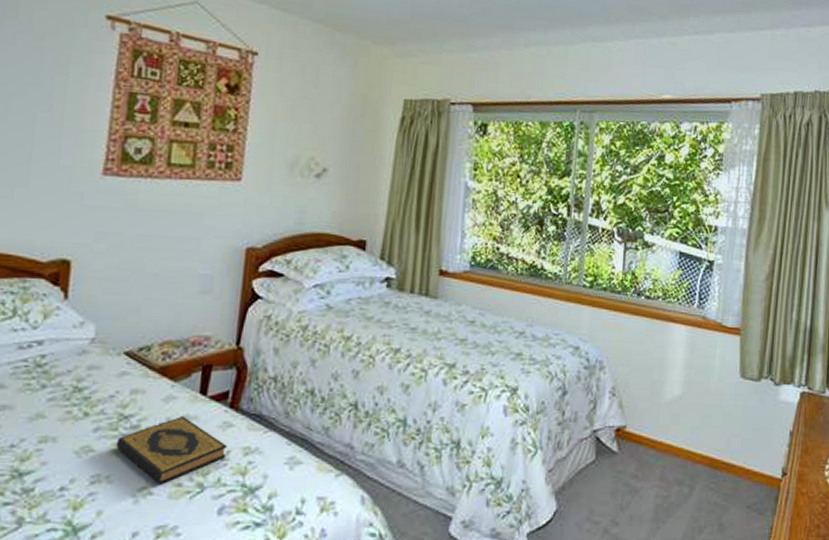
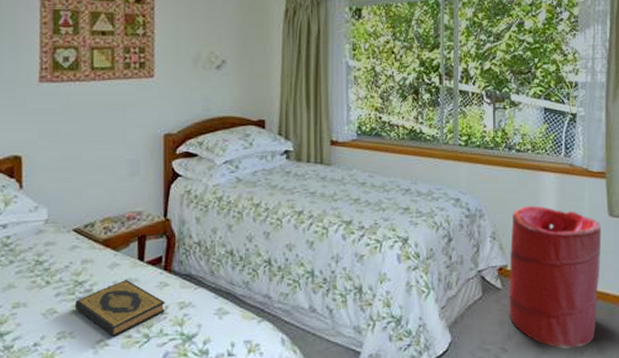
laundry hamper: none [623,360,732,525] -> present [509,205,602,349]

